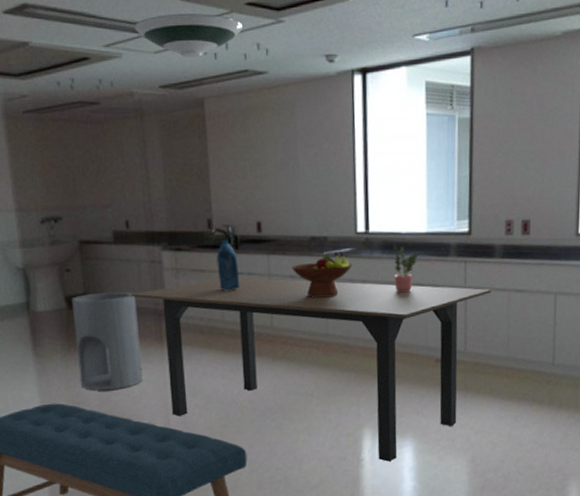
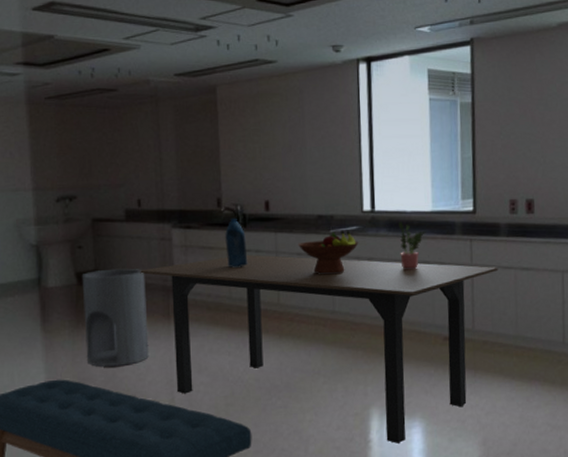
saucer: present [134,13,244,58] -> none [153,9,255,49]

